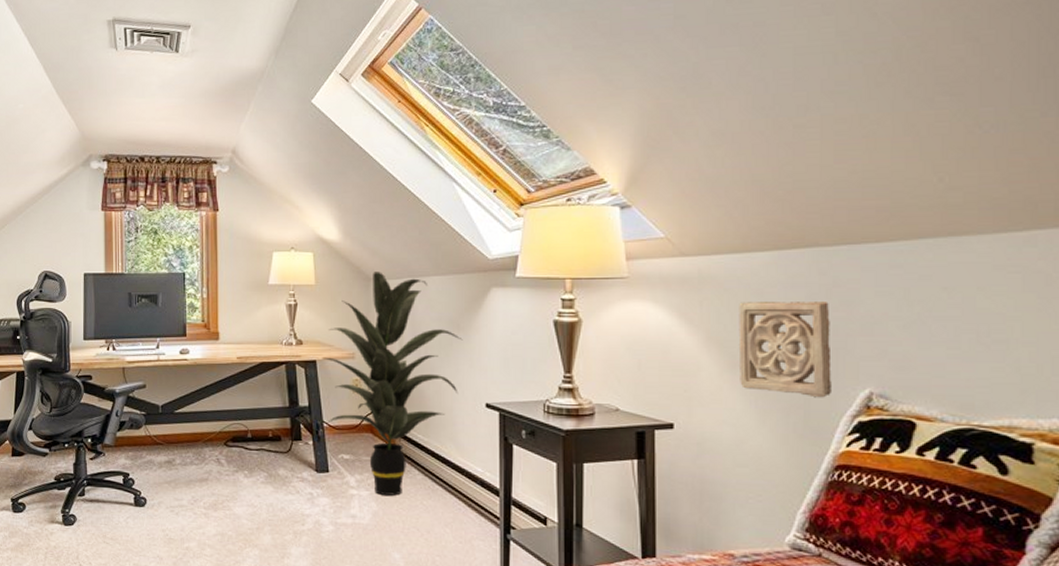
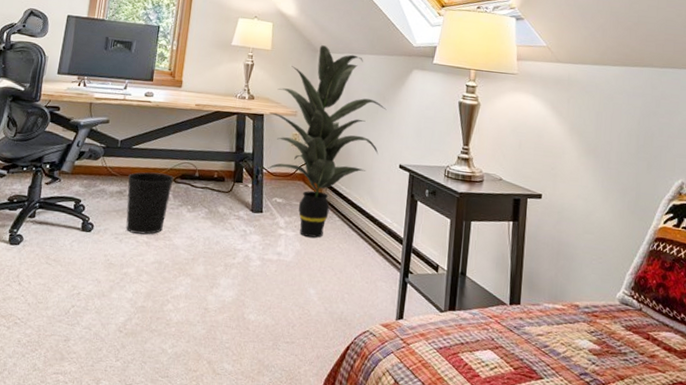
wastebasket: none [175,437,225,506] -> present [125,172,174,235]
wall ornament: present [738,302,832,398] -> none [592,103,658,184]

